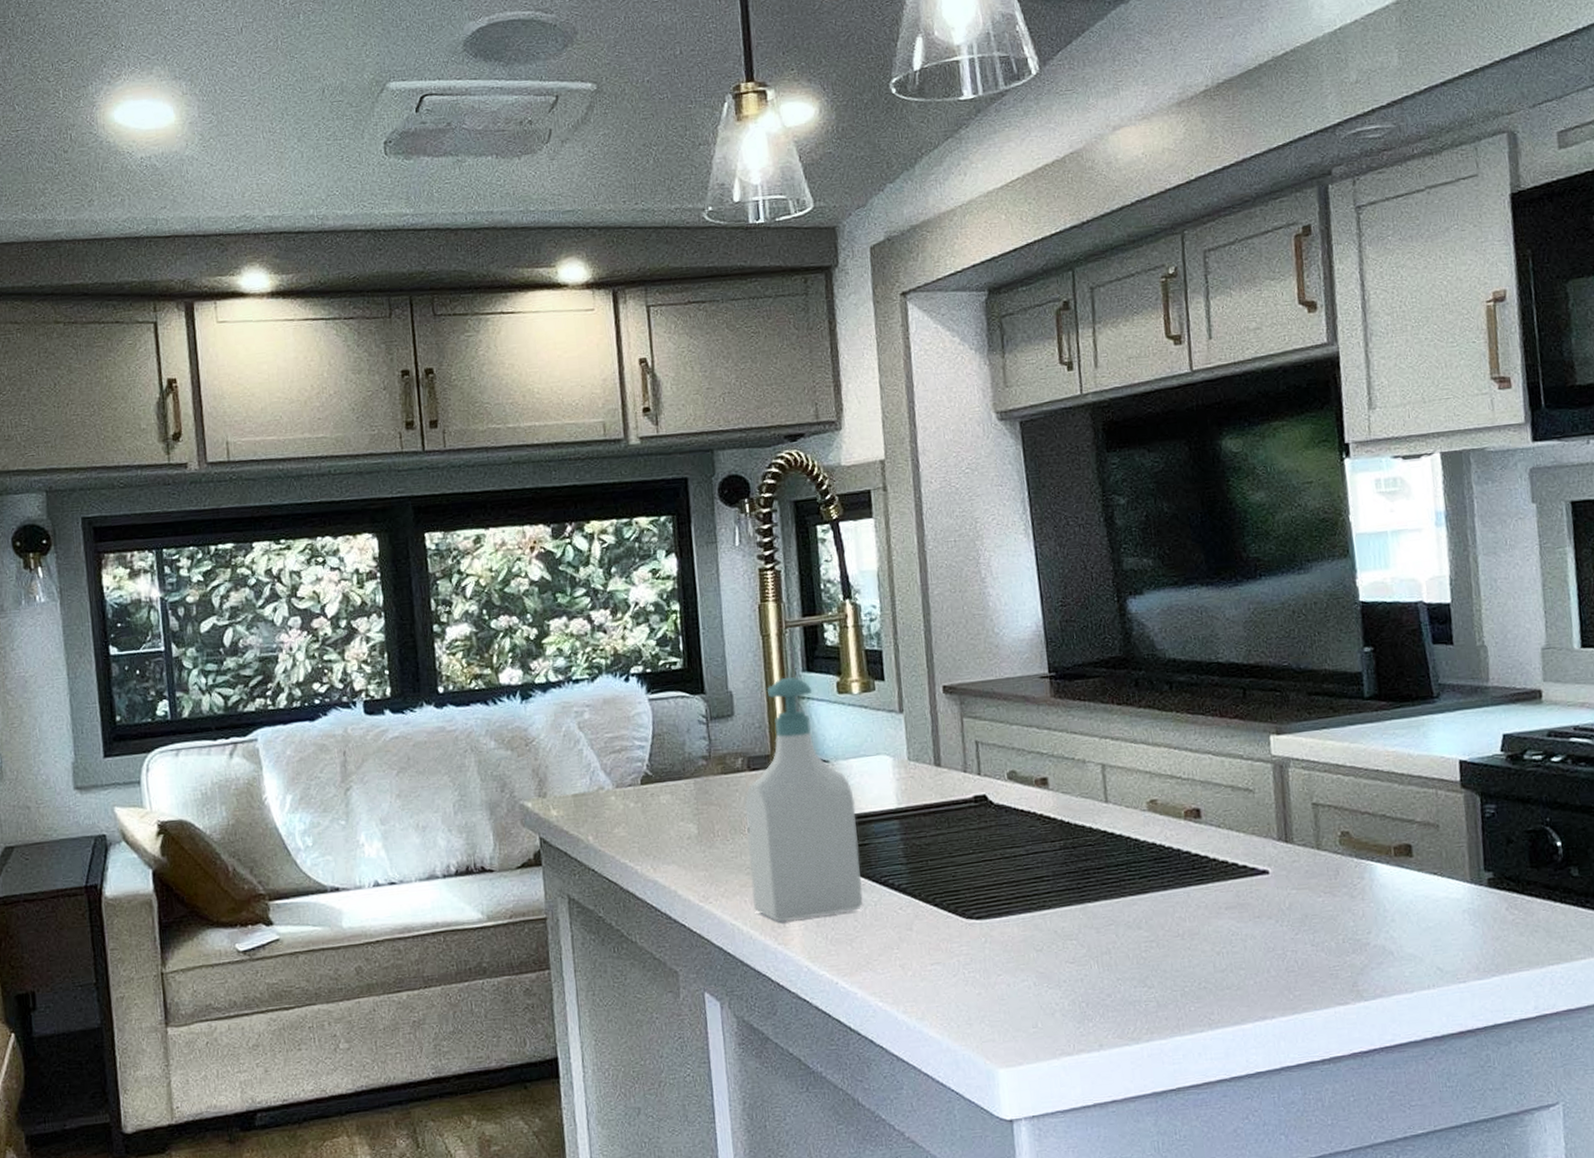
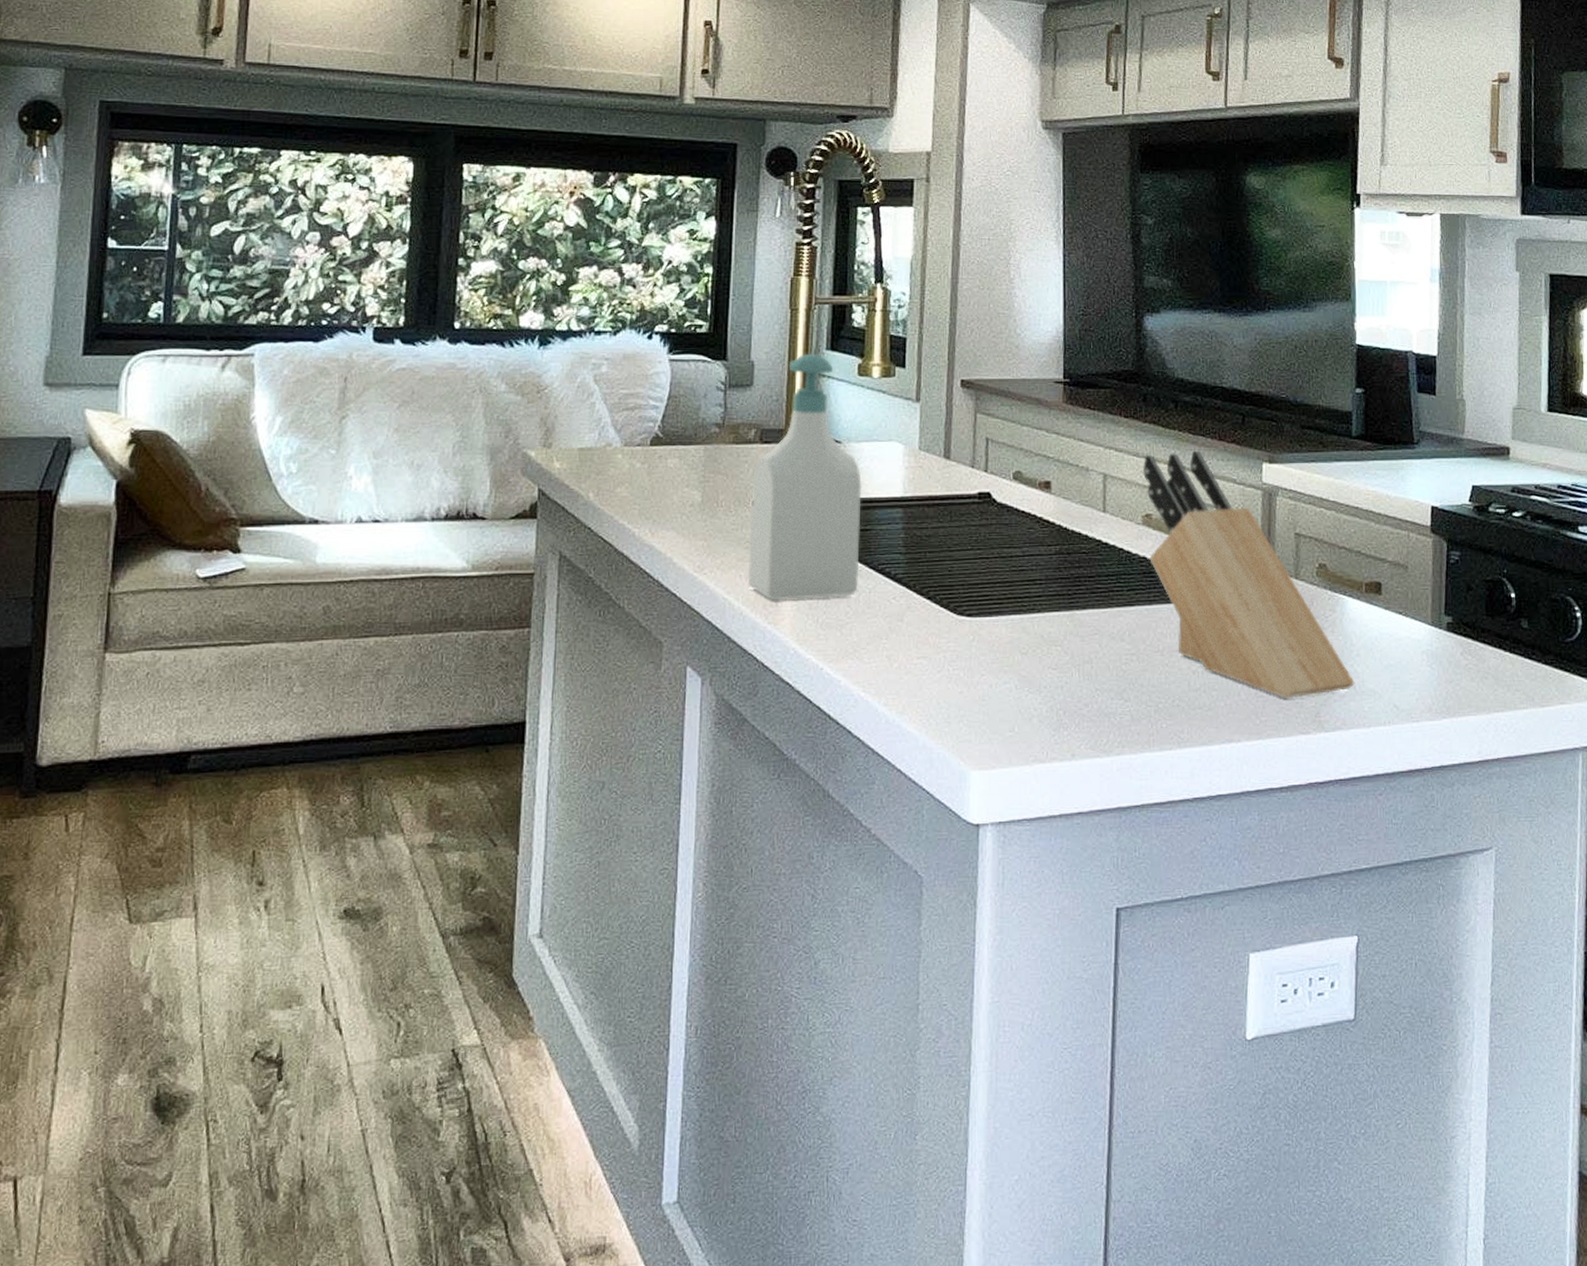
knife block: none [1141,730,1392,971] -> present [1142,450,1355,698]

